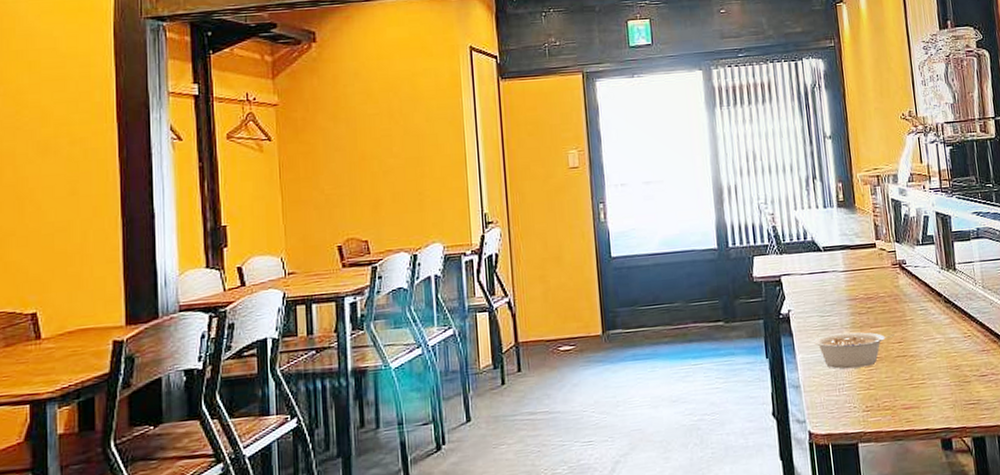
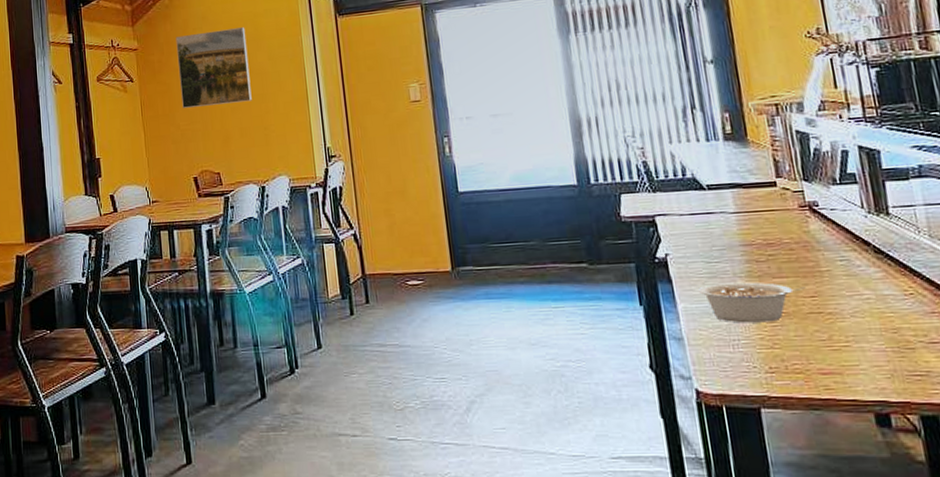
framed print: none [323,86,407,171] -> present [175,27,252,108]

